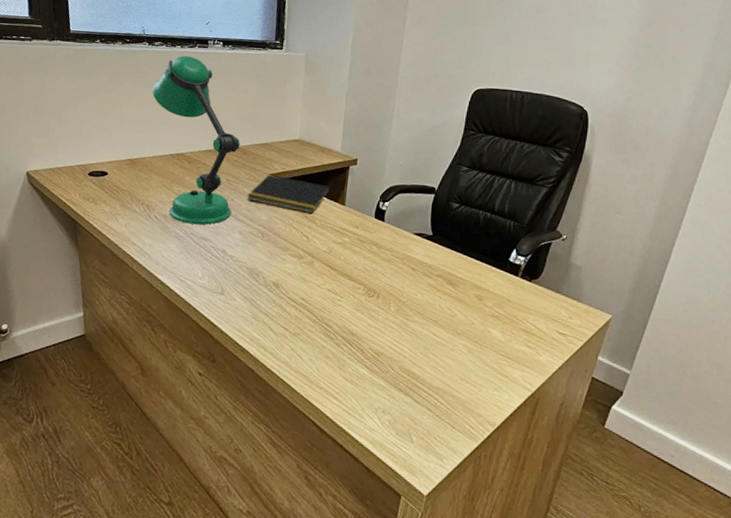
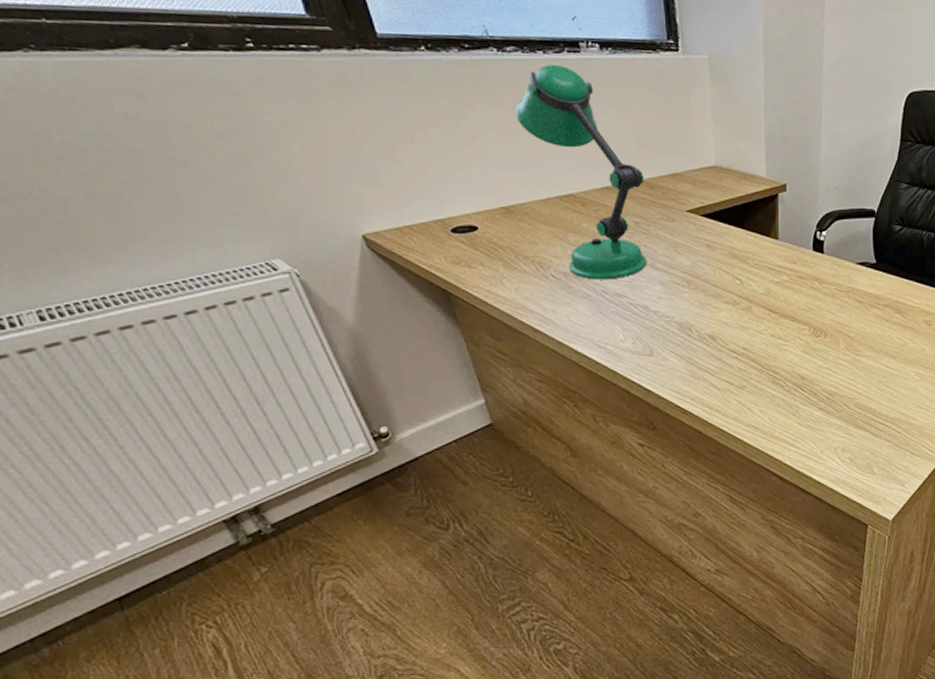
notepad: present [246,174,330,214] -> none [662,211,759,252]

